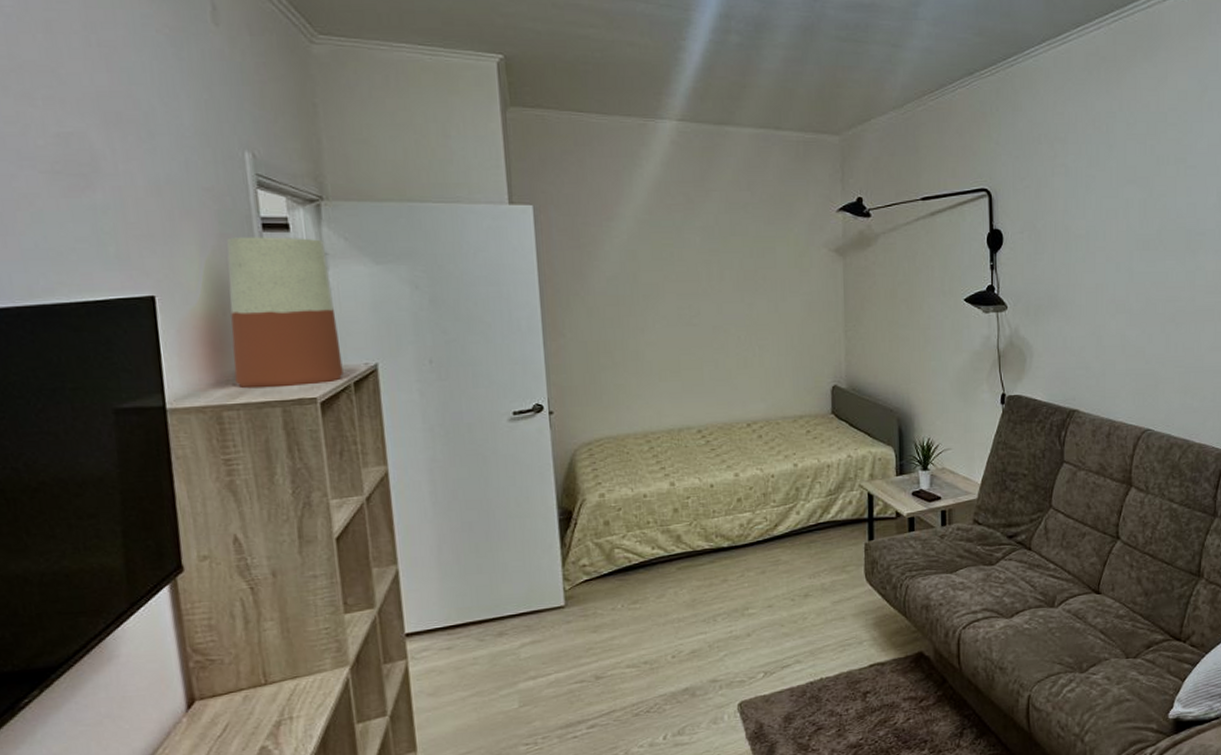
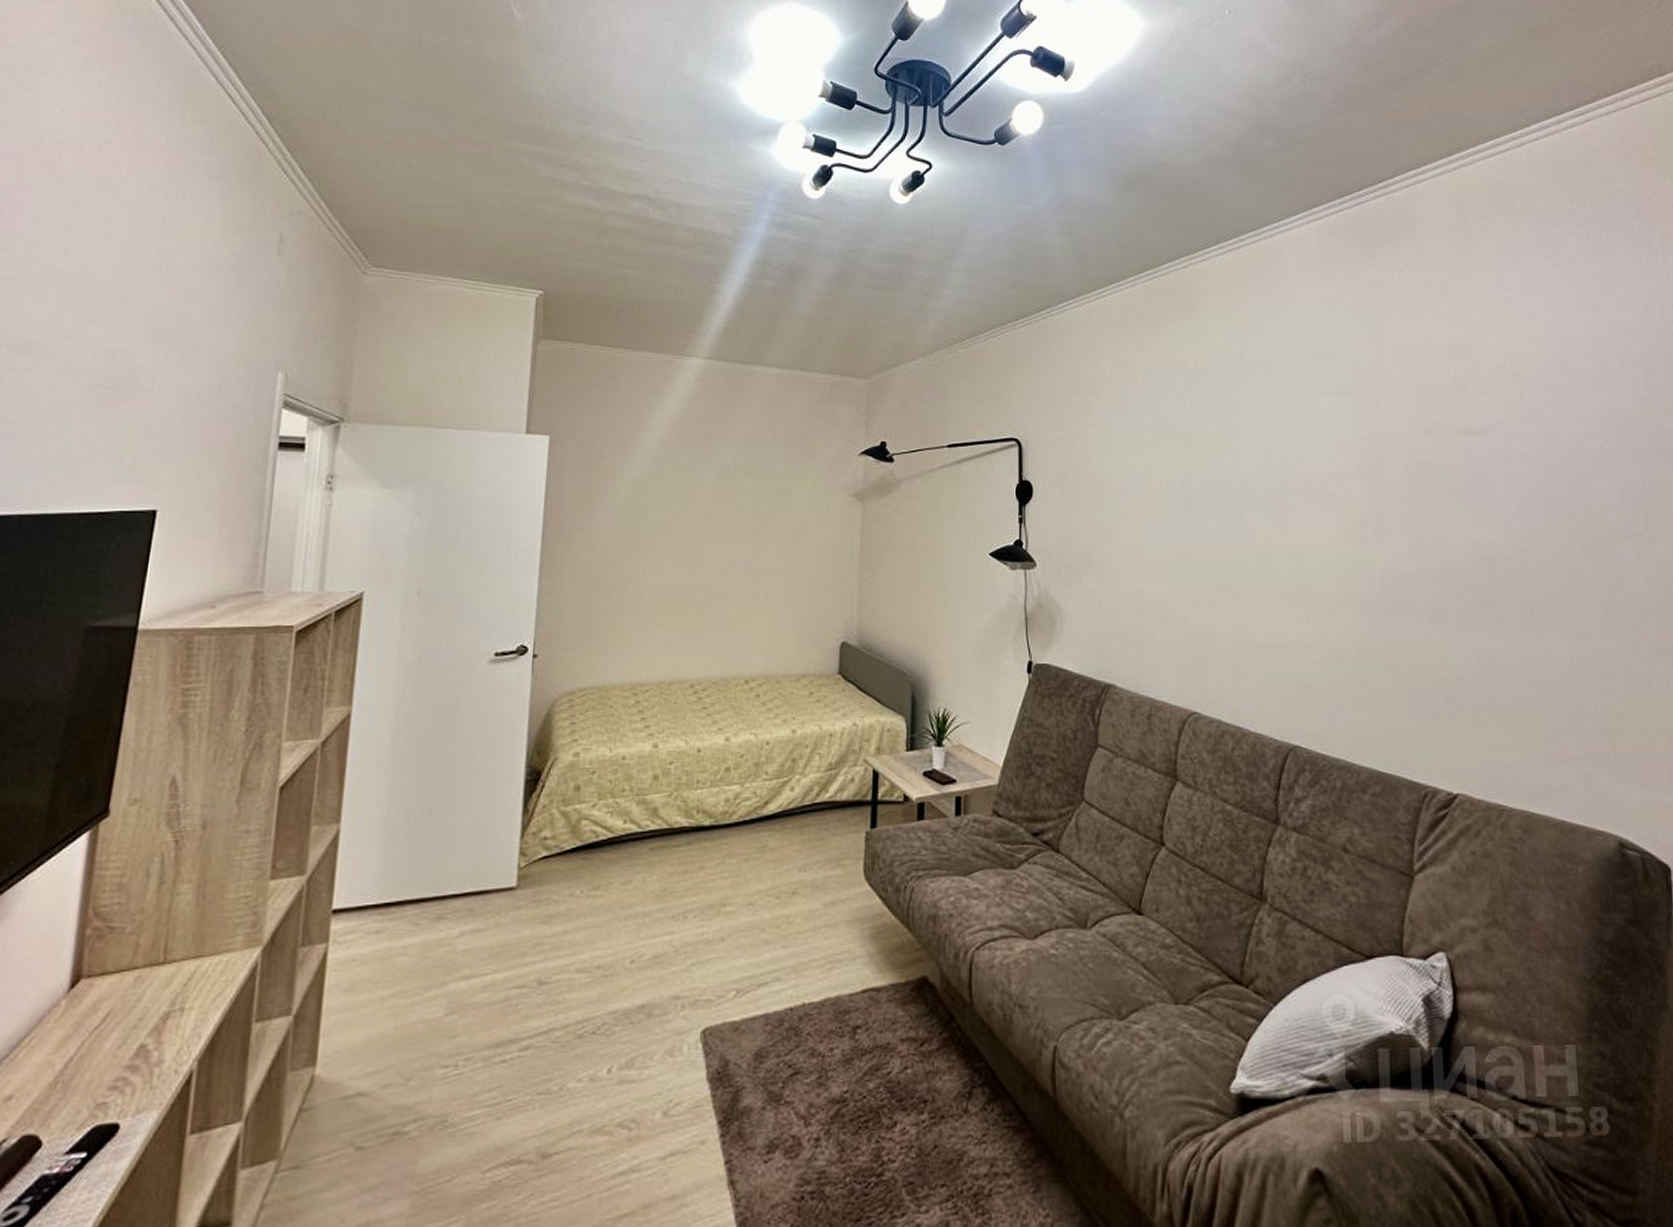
vase: present [226,237,344,389] -> none [215,455,336,613]

